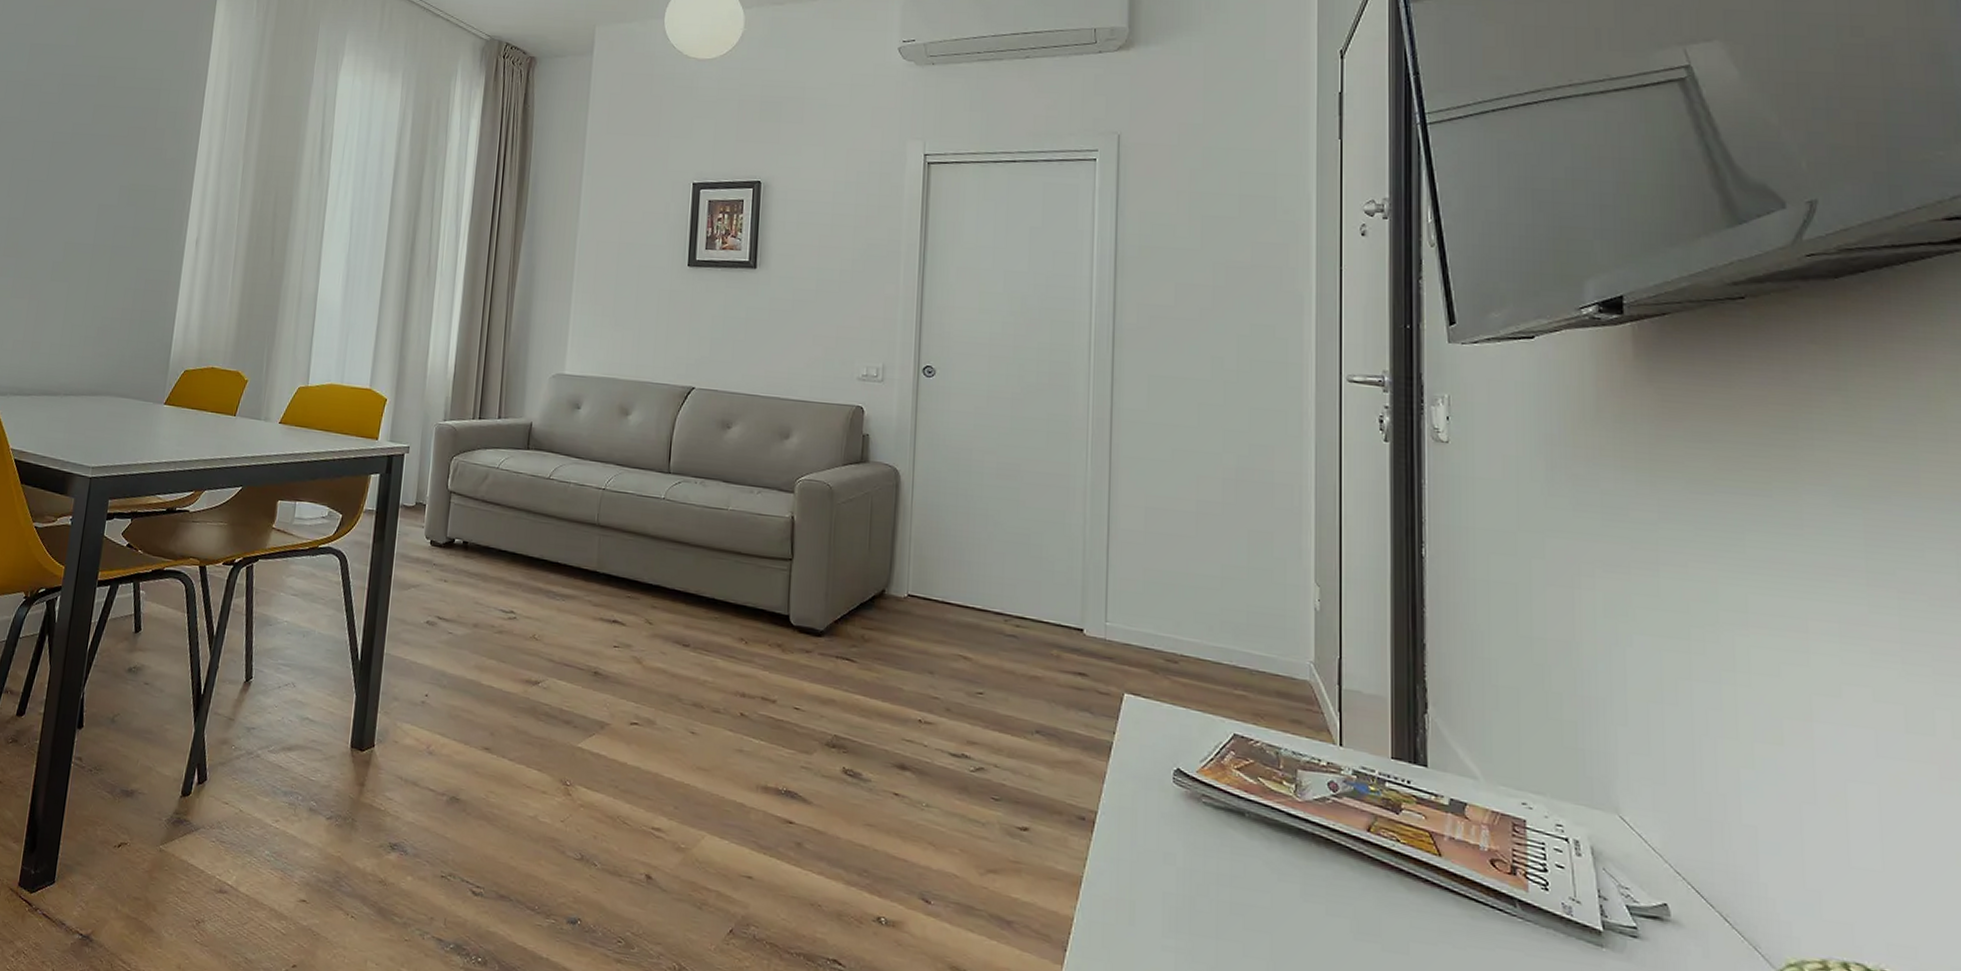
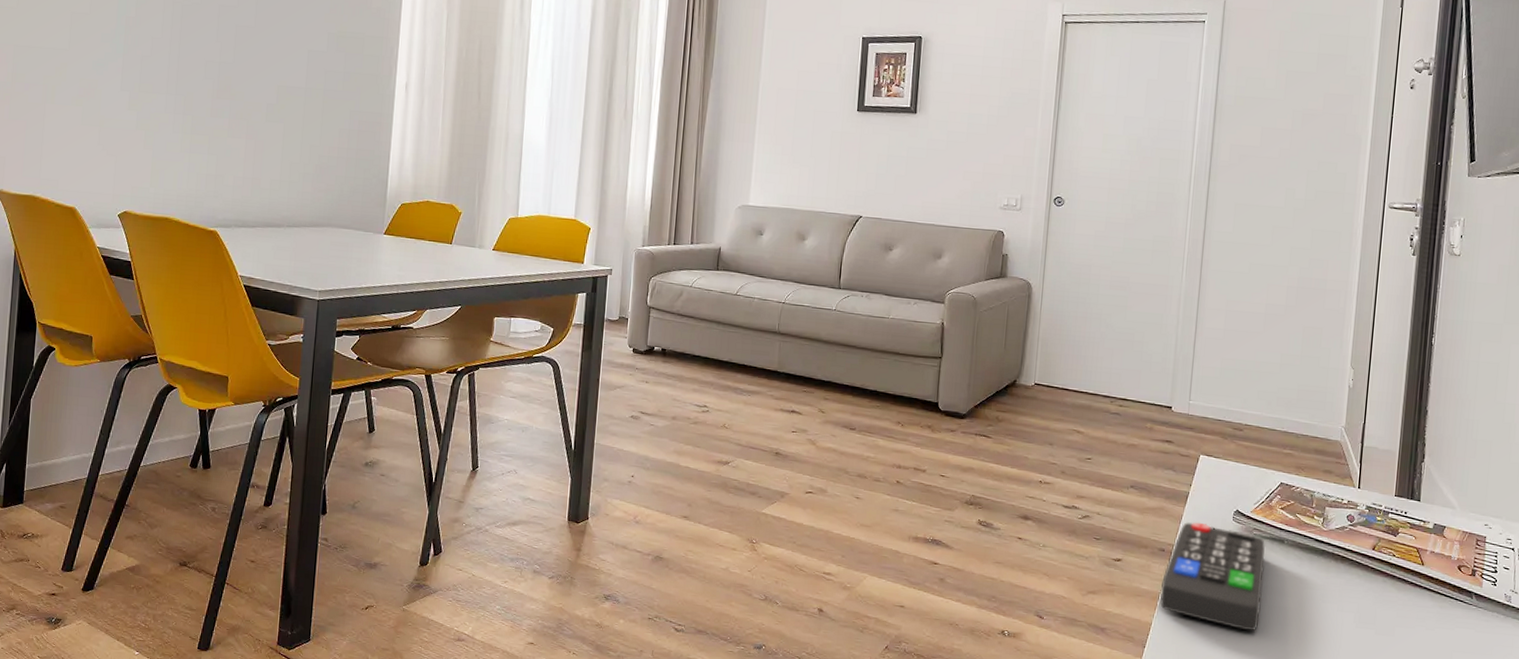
remote control: none [1082,782,1220,937] -> present [1159,522,1265,632]

